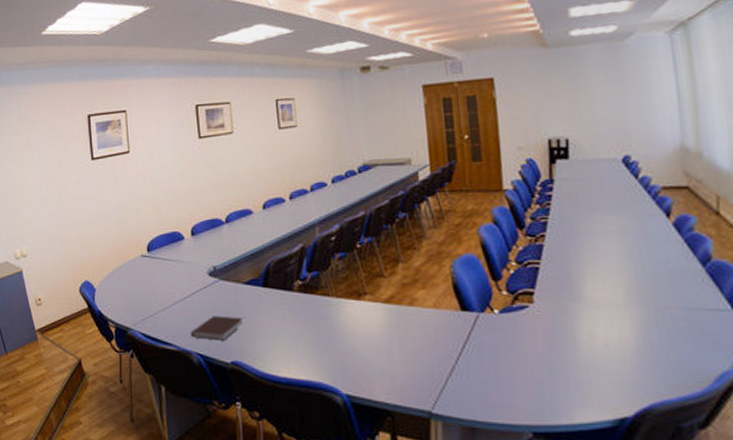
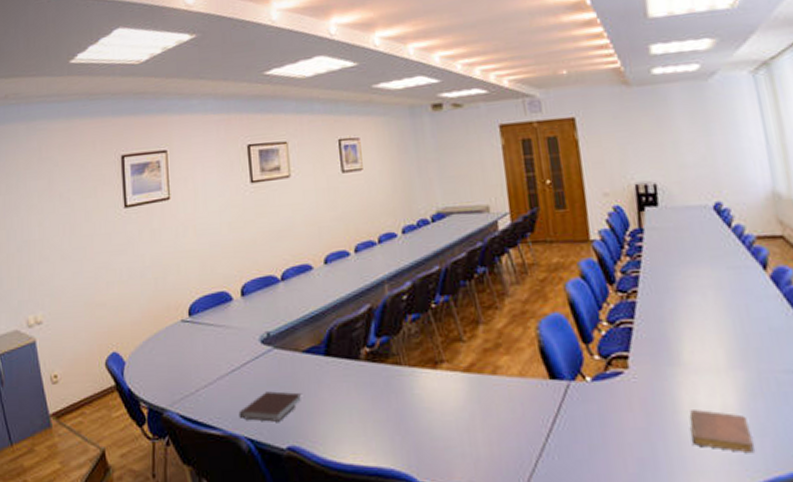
notebook: none [588,340,647,379] -> present [690,410,754,454]

